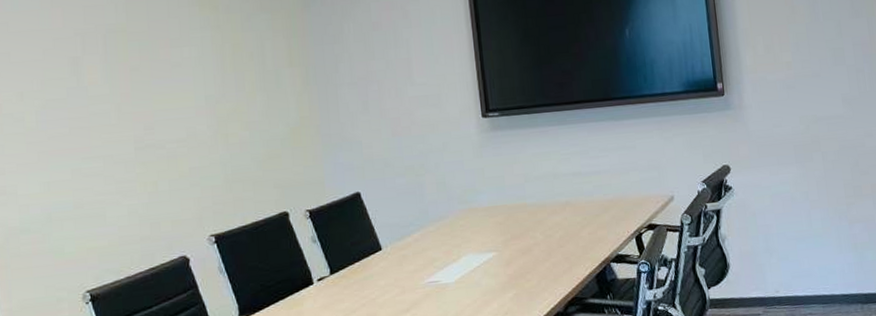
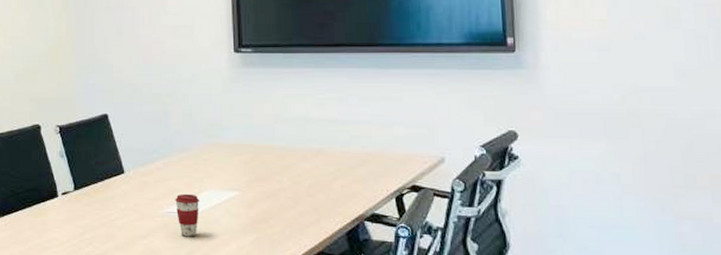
coffee cup: none [435,261,460,304] -> present [175,193,200,237]

